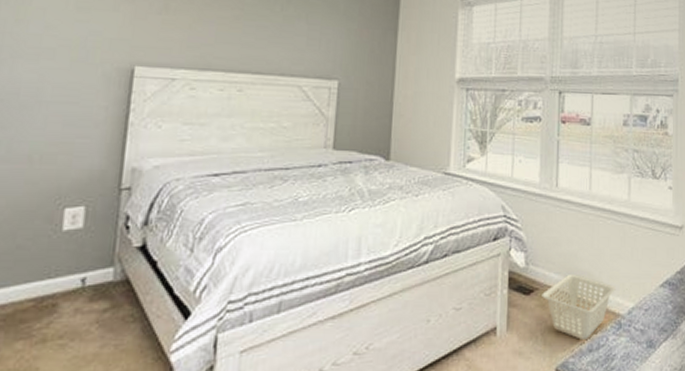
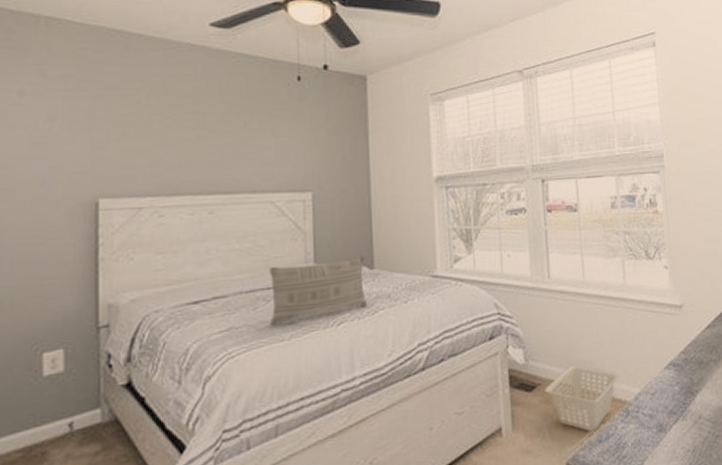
pillow: none [283,145,382,205] -> present [269,254,368,326]

